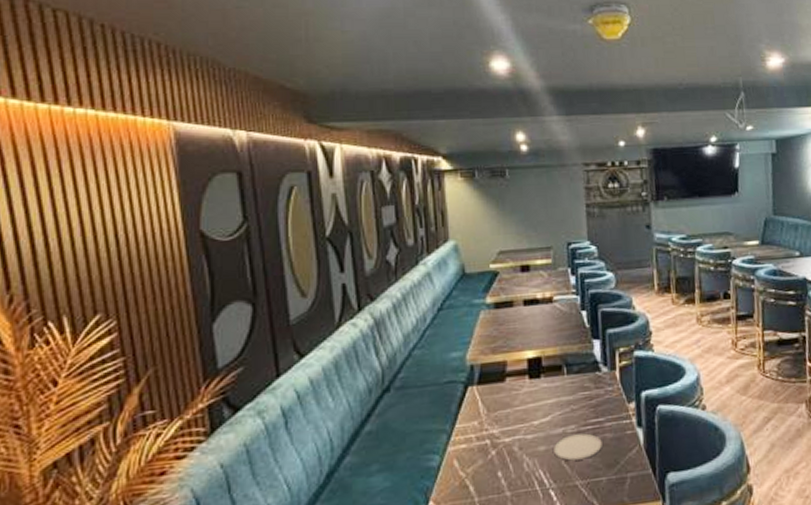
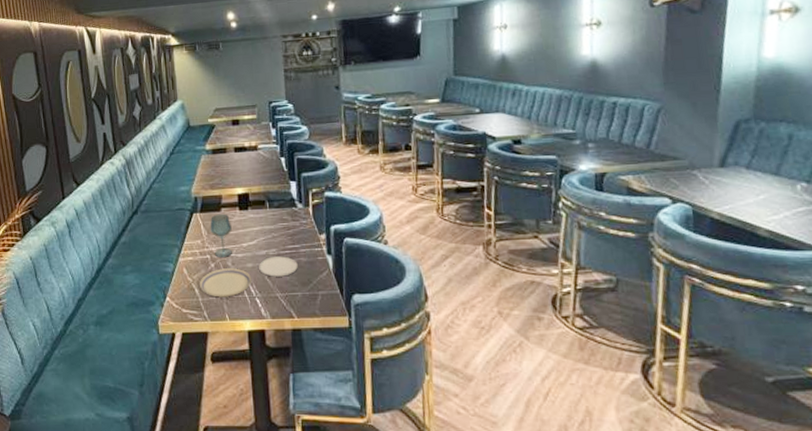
plate: none [476,453,545,495] -> present [200,268,252,298]
wine glass: none [490,384,519,443] -> present [210,213,232,258]

